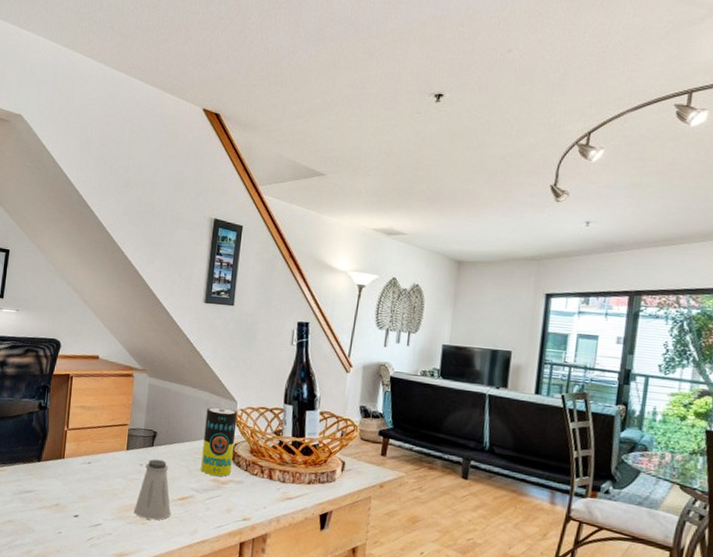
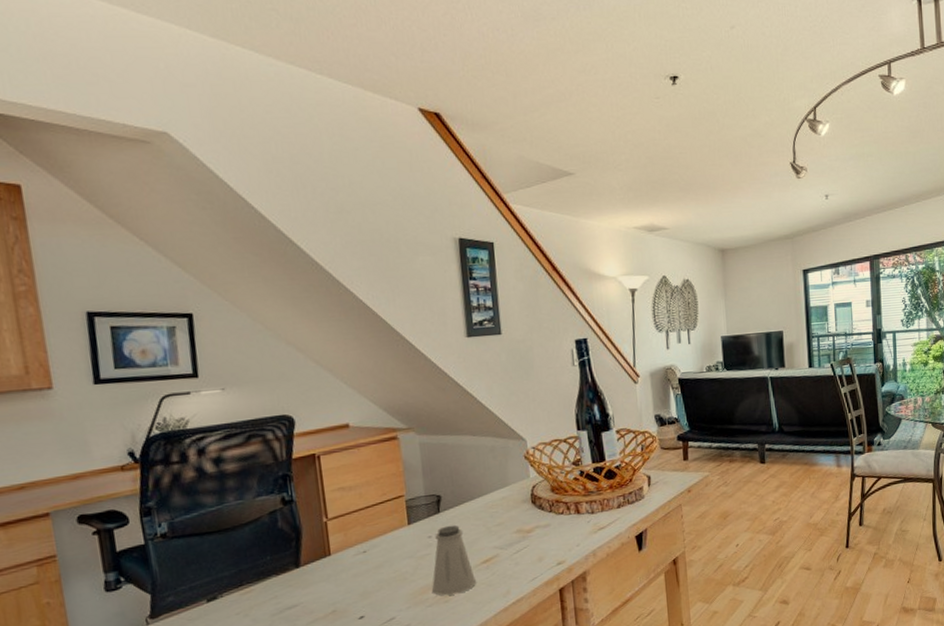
candle: present [201,406,238,477] -> none [493,449,535,527]

